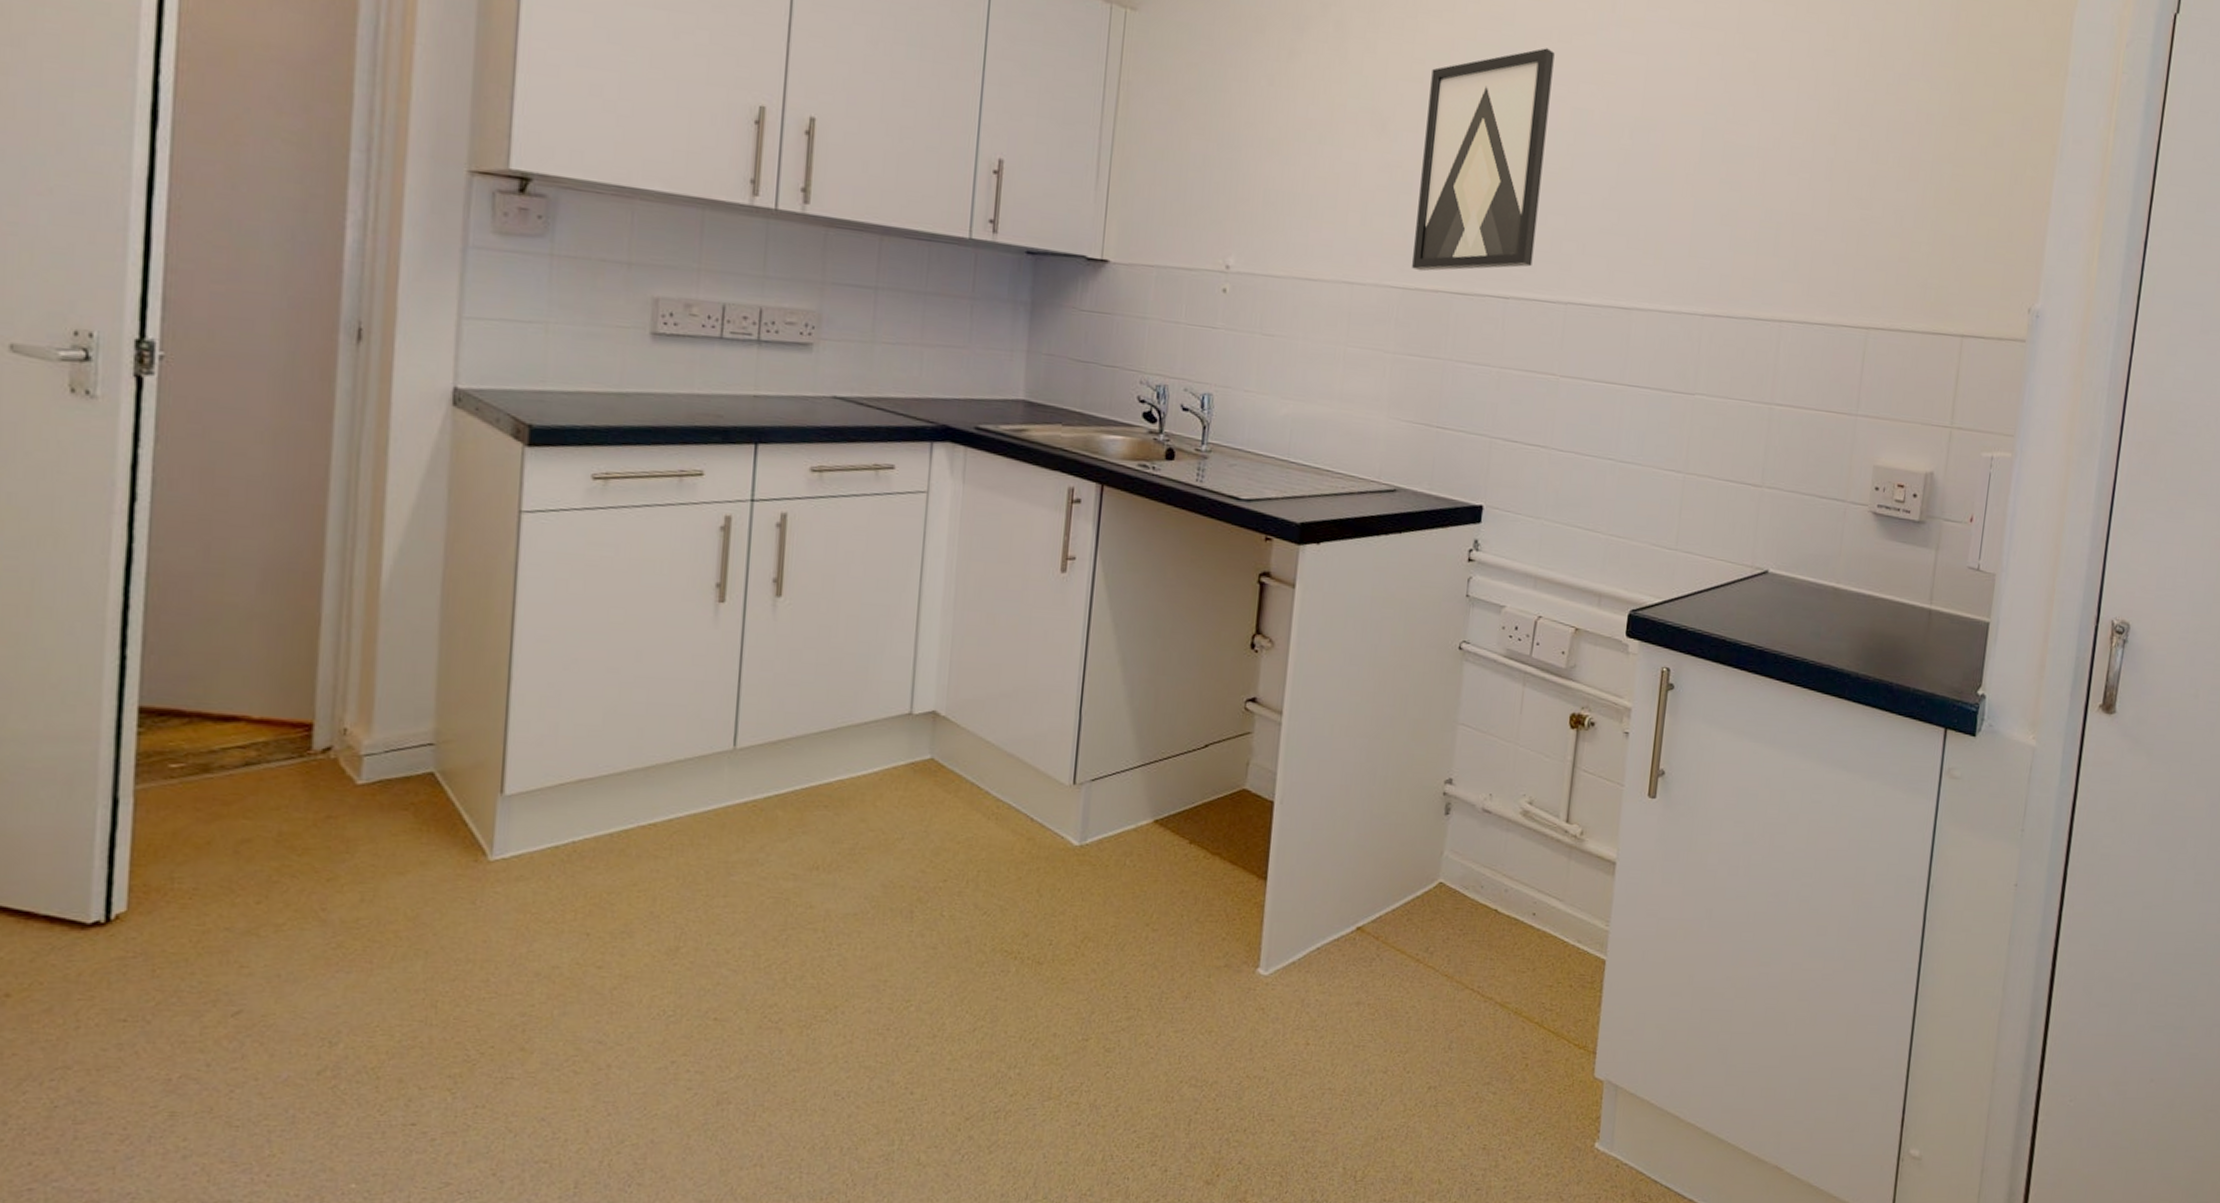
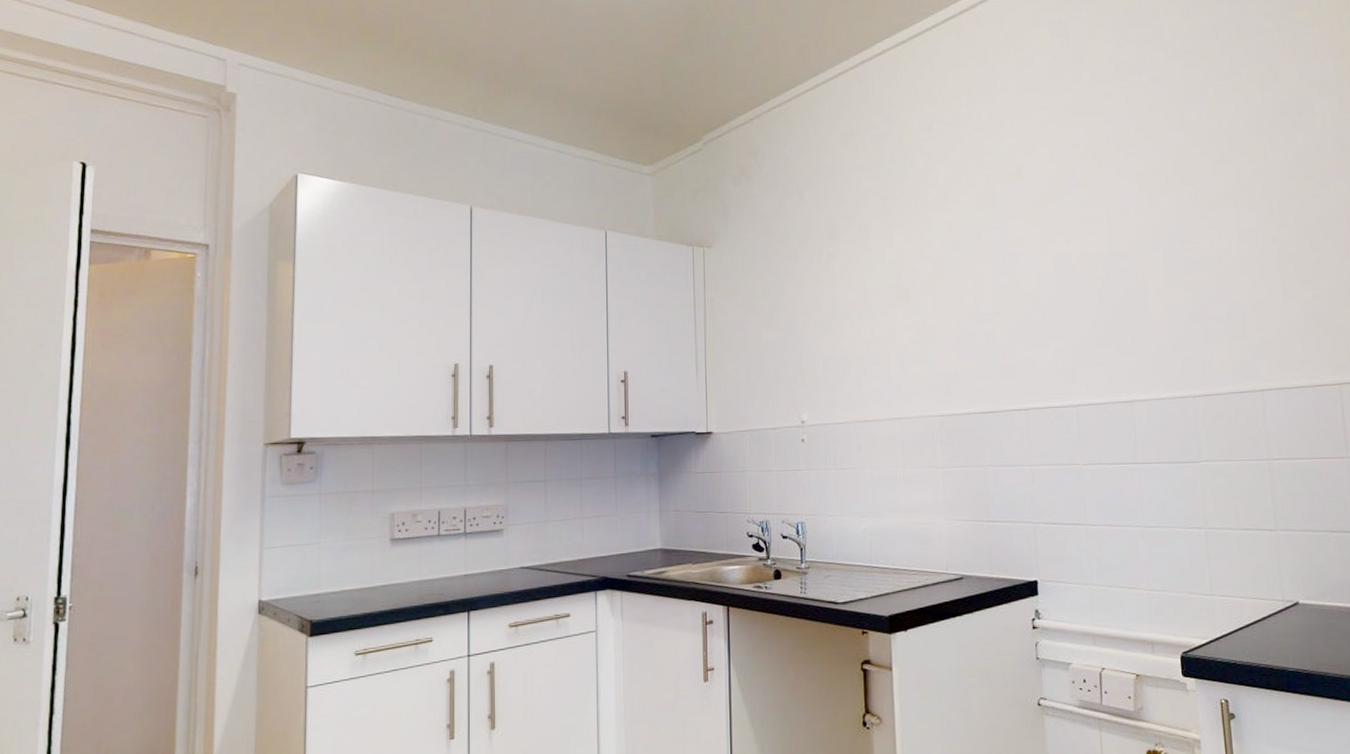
wall art: present [1412,48,1555,272] -> none [938,215,1043,400]

